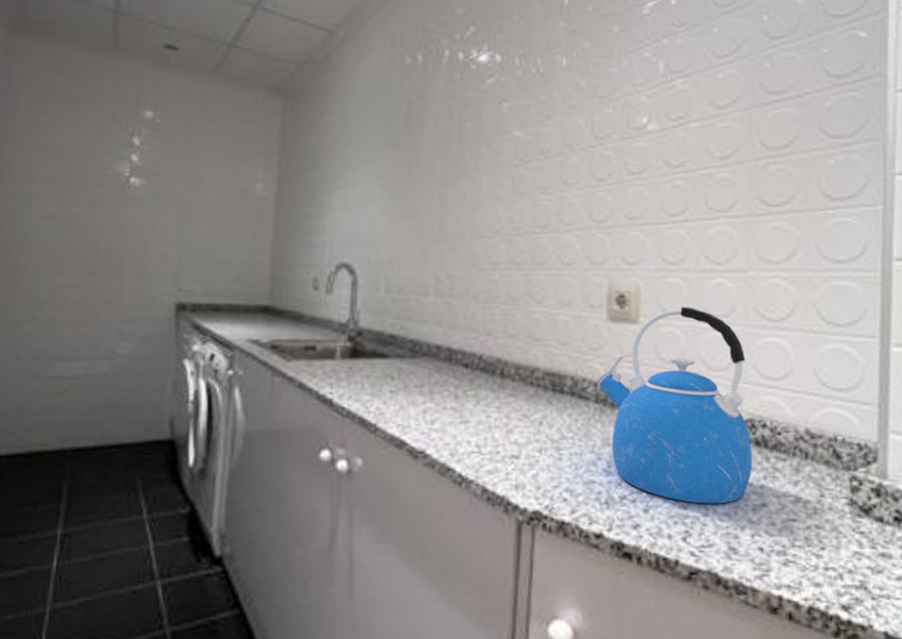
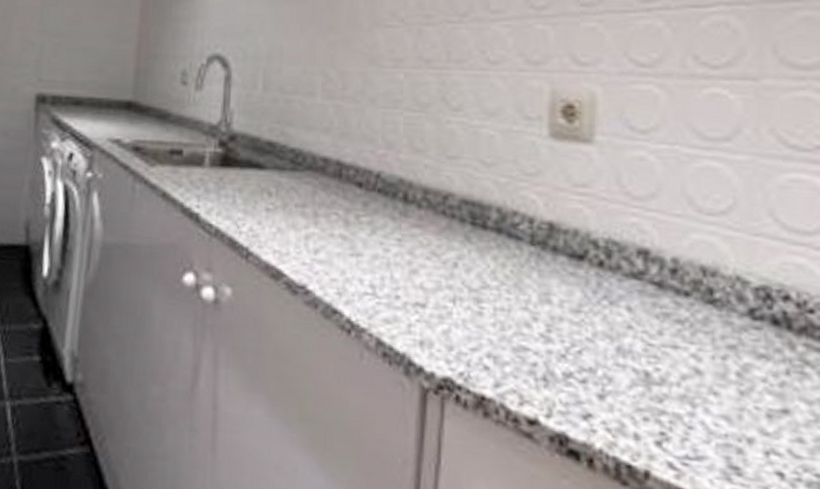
kettle: present [598,307,753,504] -> none [534,124,768,402]

